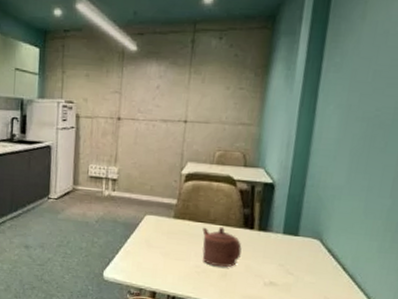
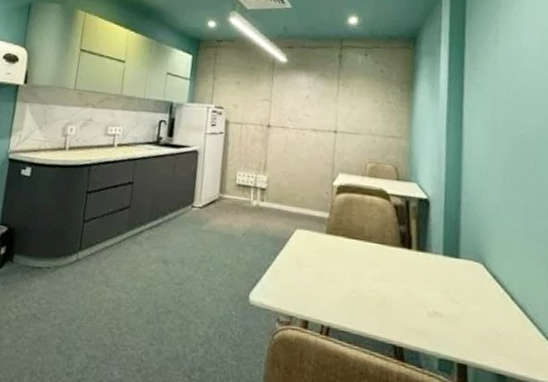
teapot: present [202,227,242,267] -> none [357,244,401,293]

